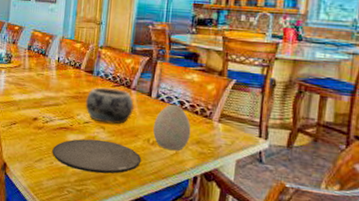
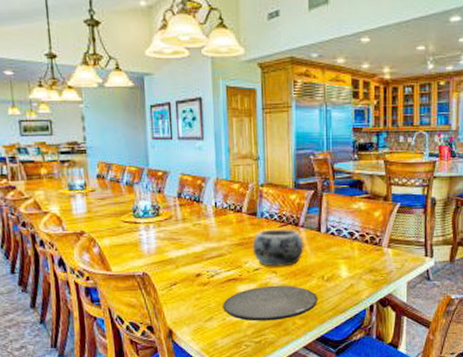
decorative egg: present [153,104,191,151] -> none [327,236,363,284]

